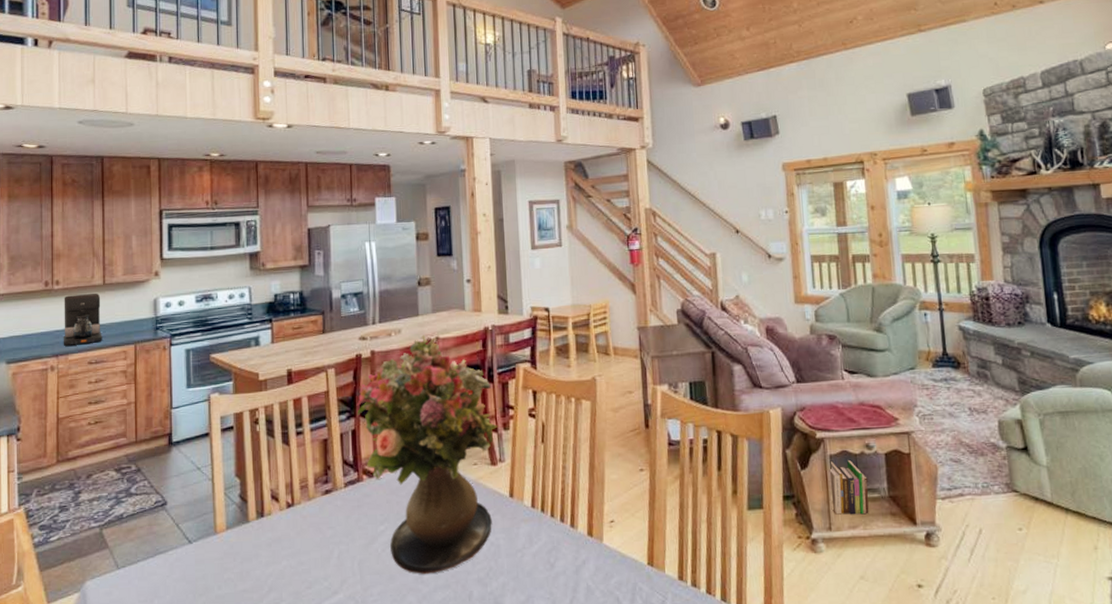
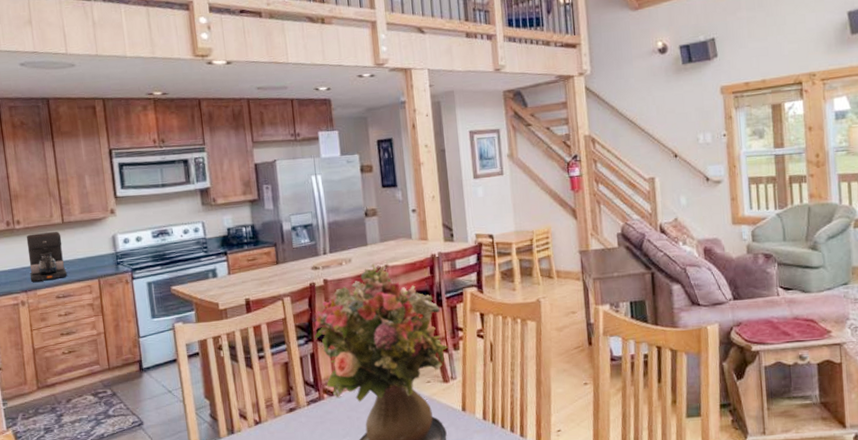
books: present [828,460,869,515] -> none [763,371,801,421]

